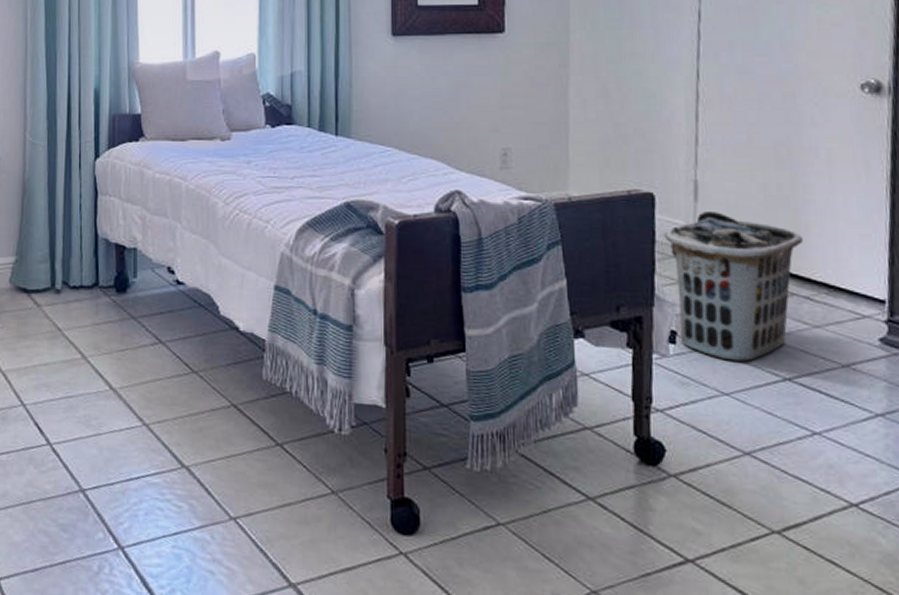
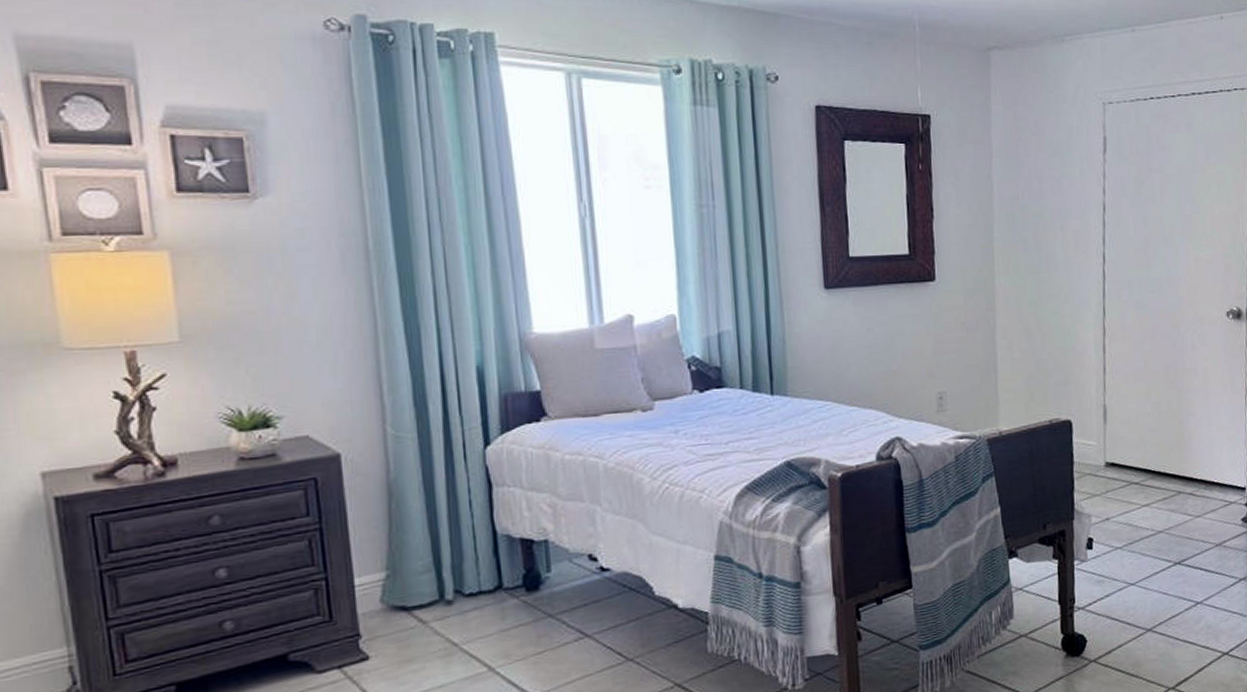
clothes hamper: present [664,211,803,362] -> none [1080,430,1187,556]

